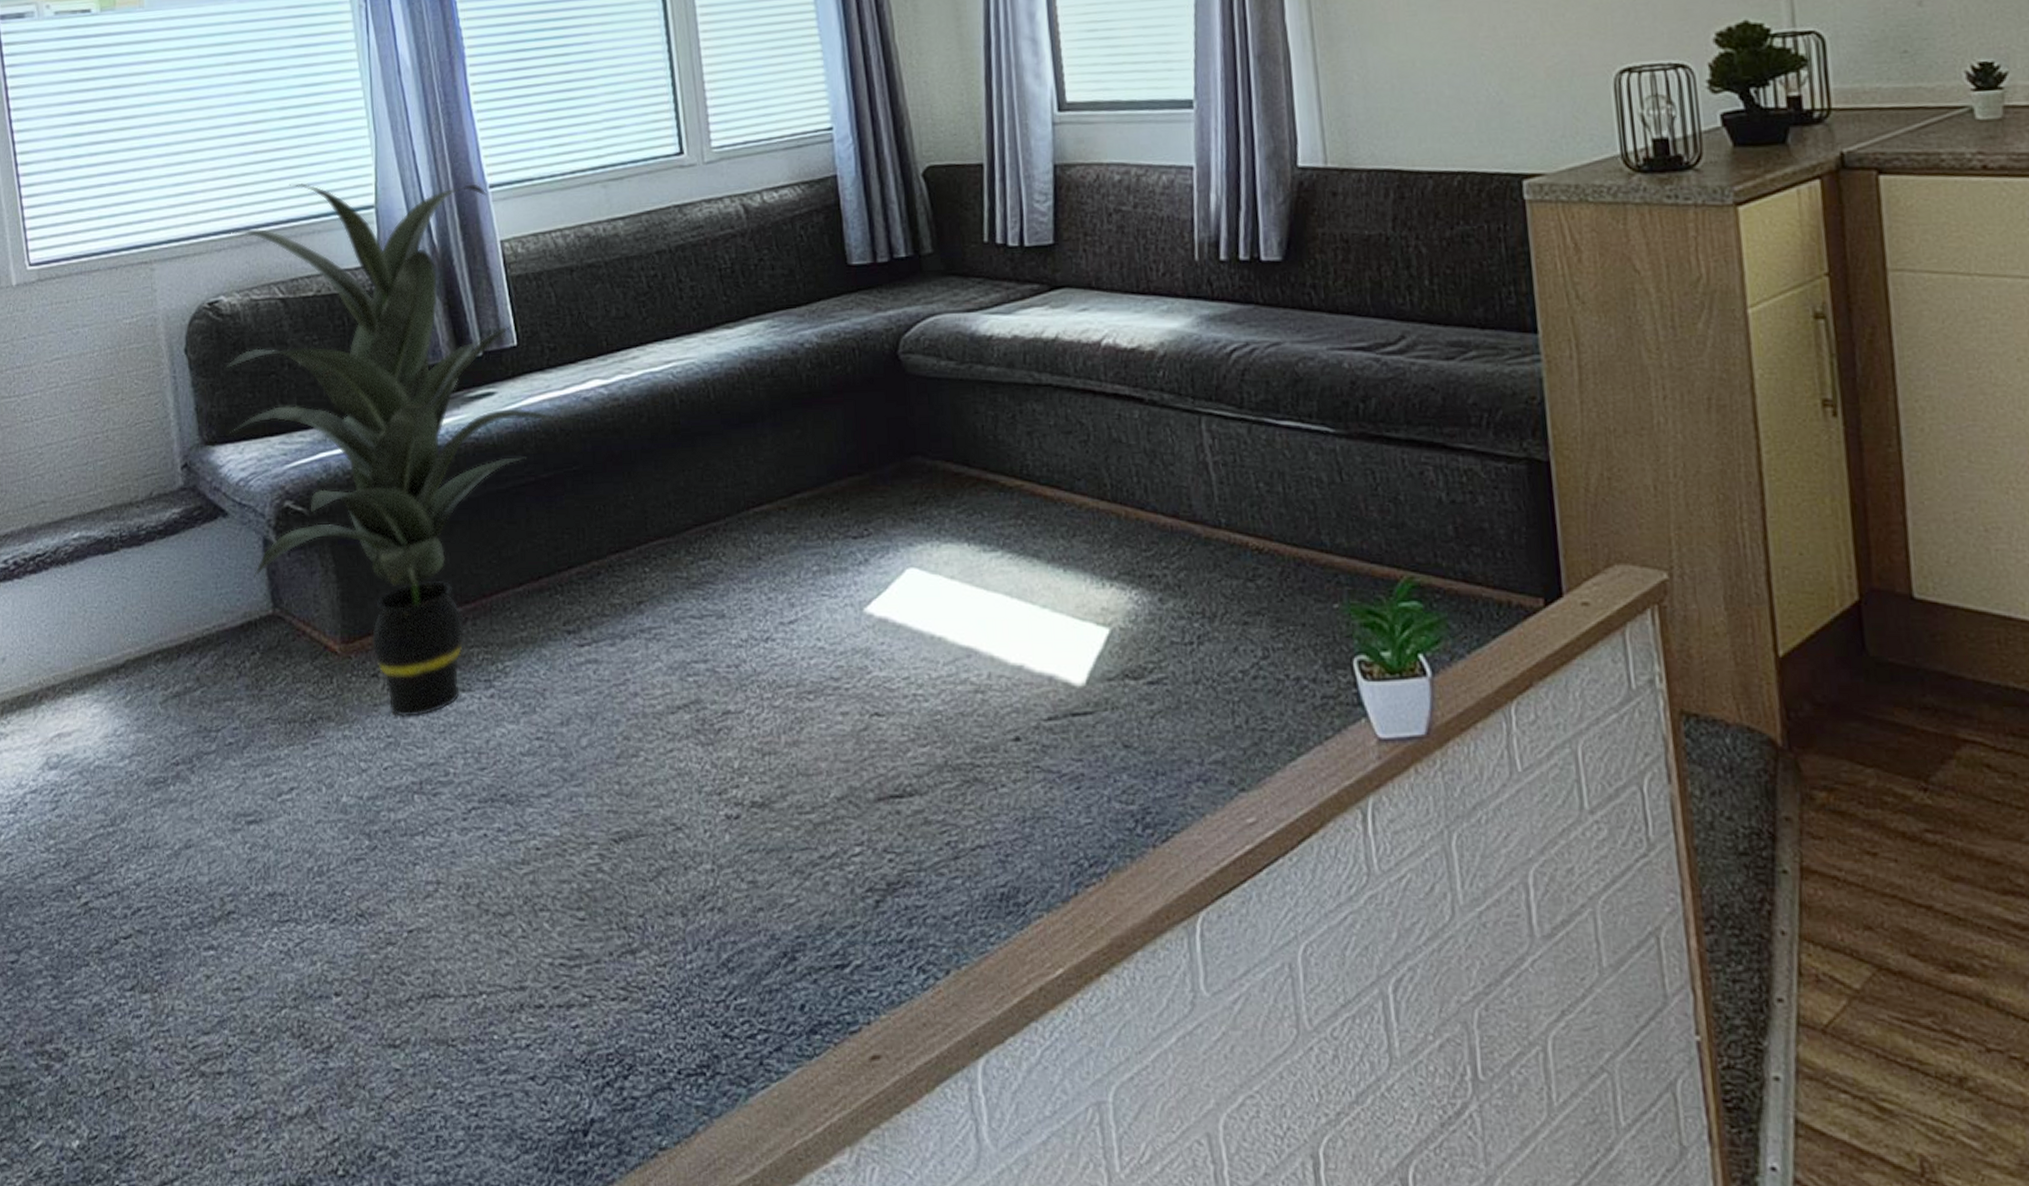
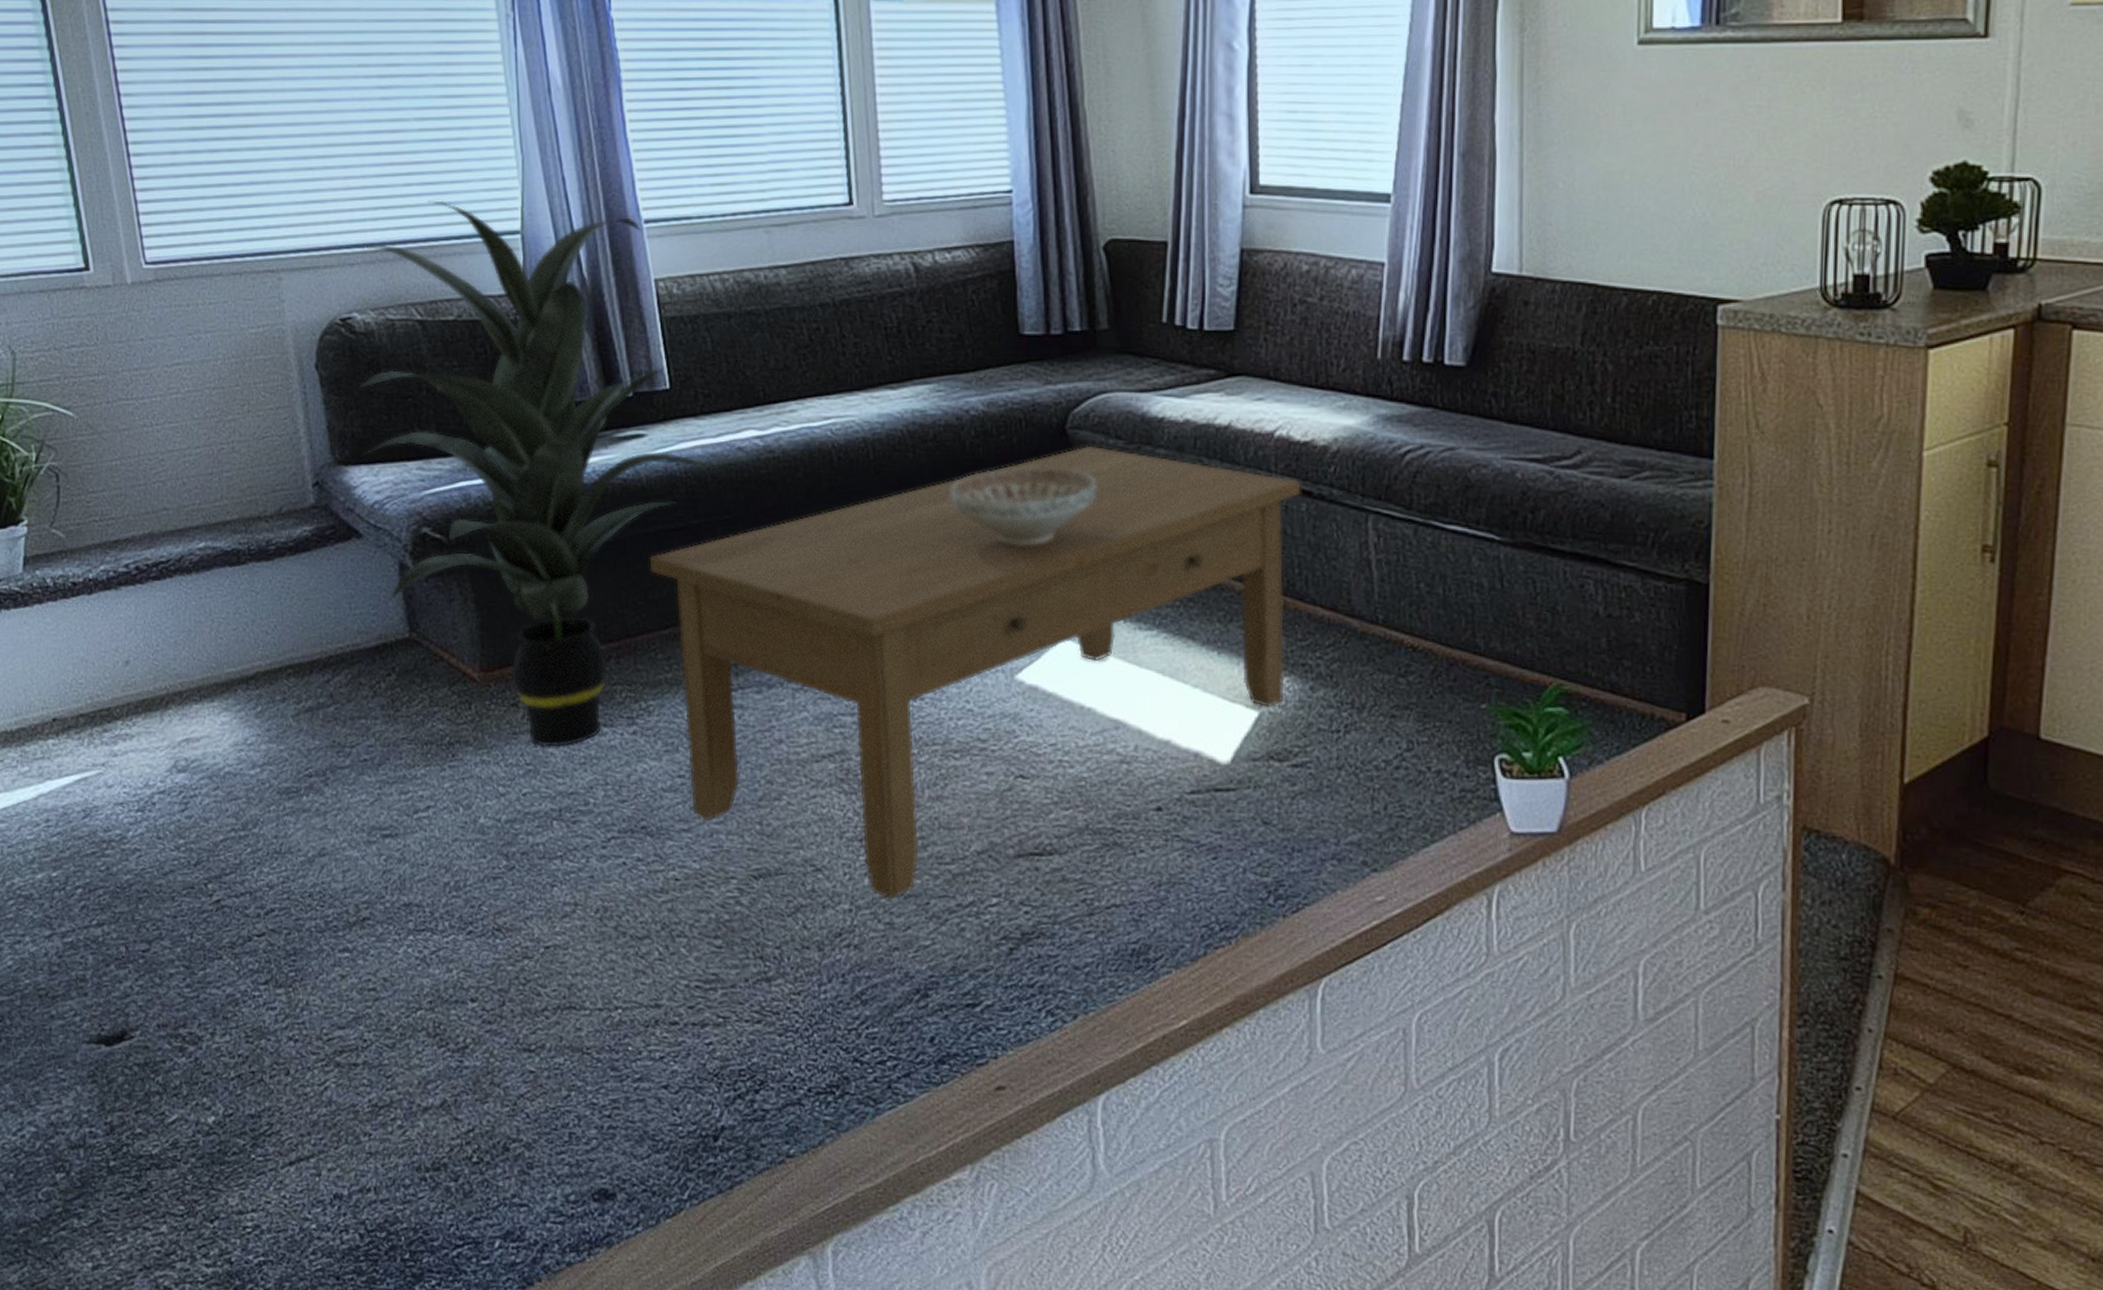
coffee table: none [502,368,1133,856] -> present [649,445,1301,900]
decorative bowl: none [790,393,932,476] -> present [950,466,1096,547]

